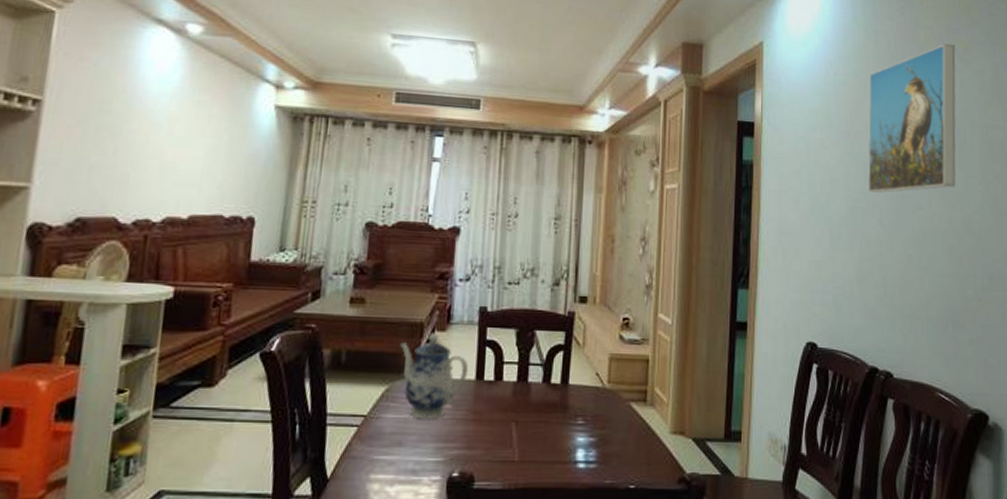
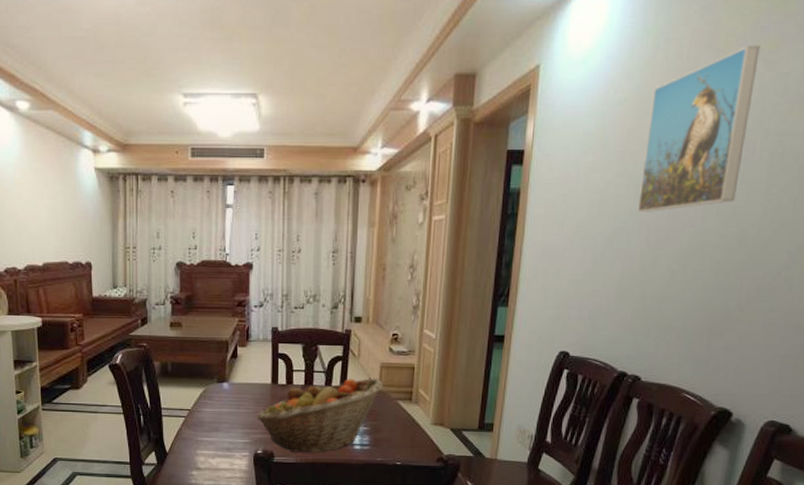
teapot: present [400,332,468,419] -> none [211,348,265,413]
fruit basket: none [454,372,613,474] -> present [256,377,384,453]

